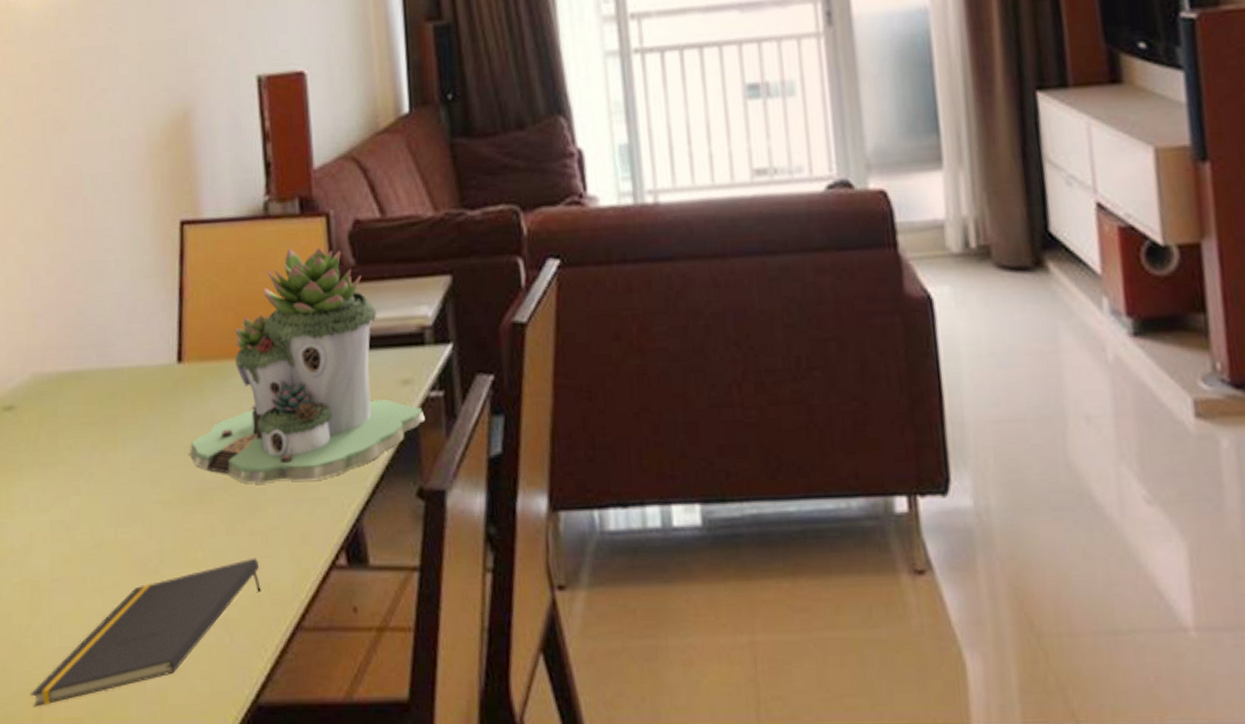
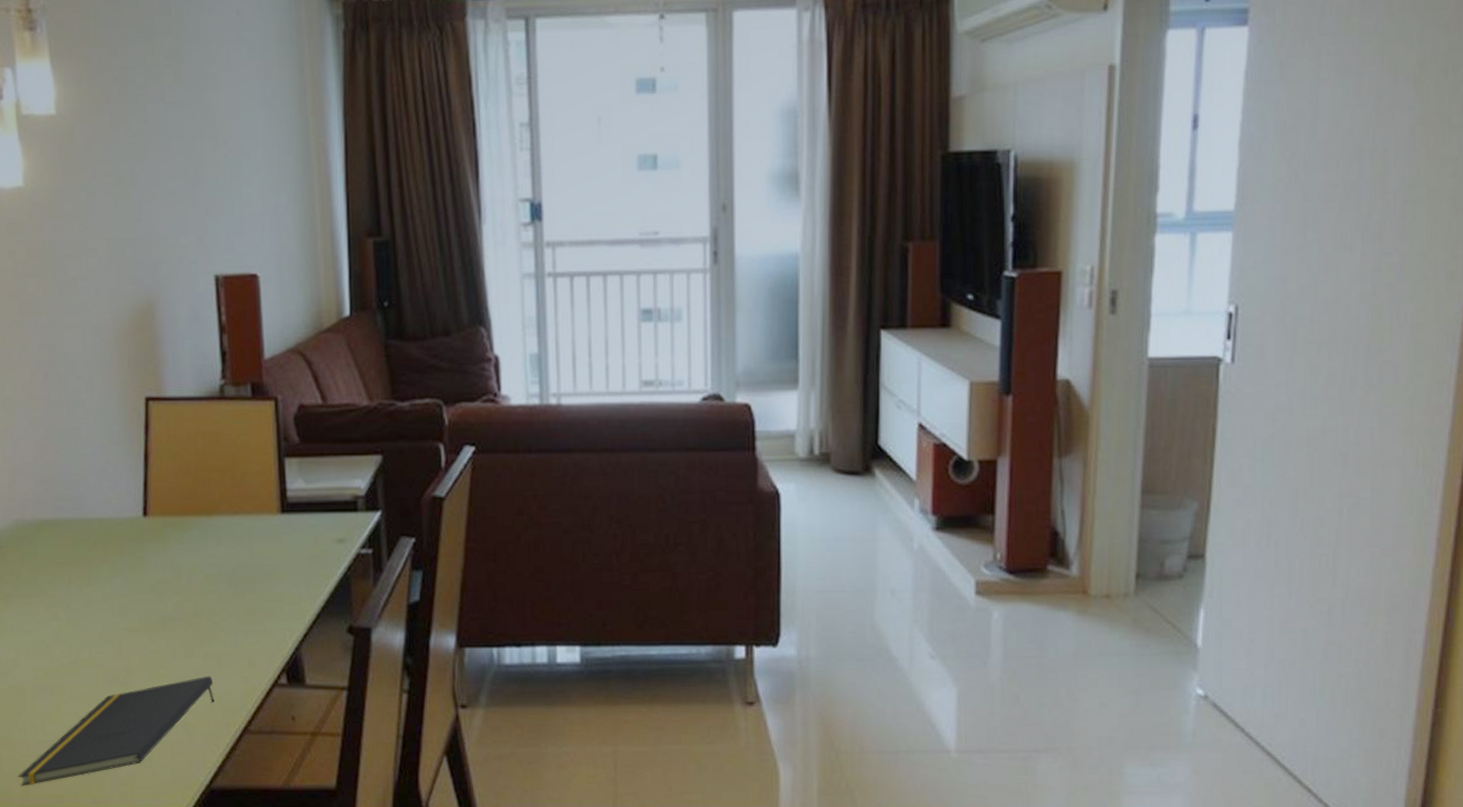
succulent planter: present [189,247,425,484] -> none [153,425,356,617]

